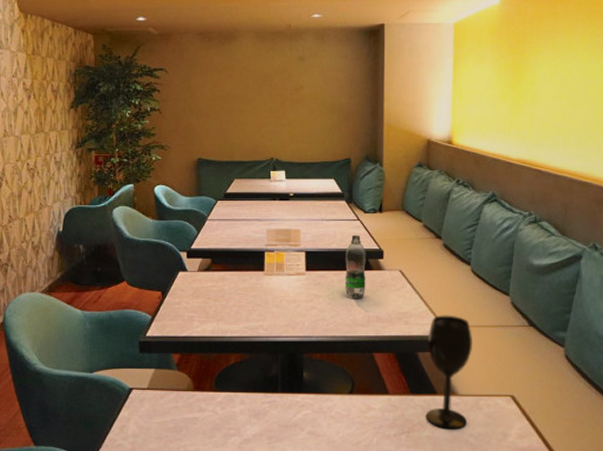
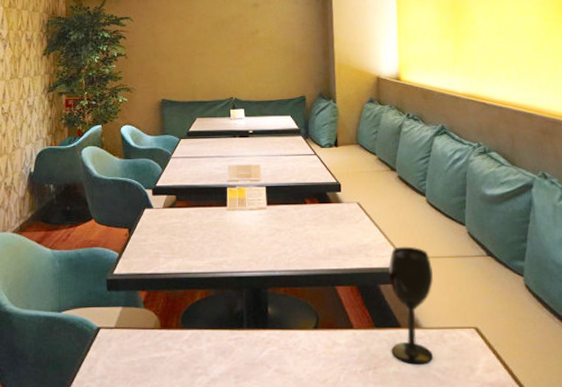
bottle: present [345,235,366,299] -> none [304,169,326,233]

